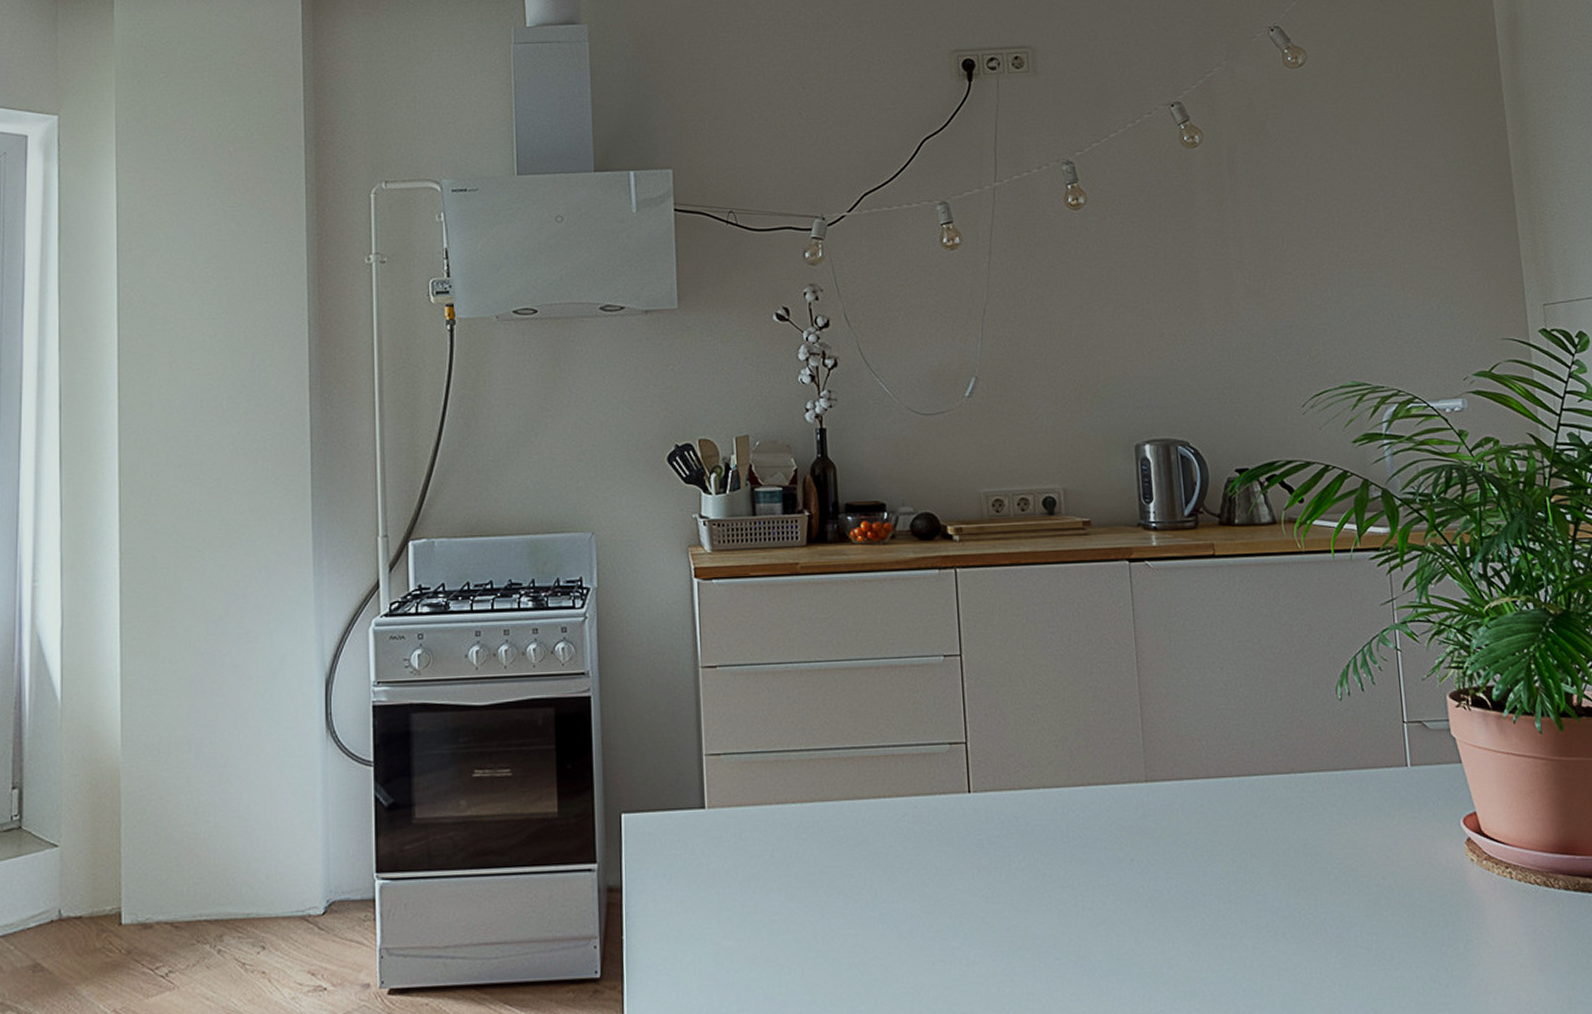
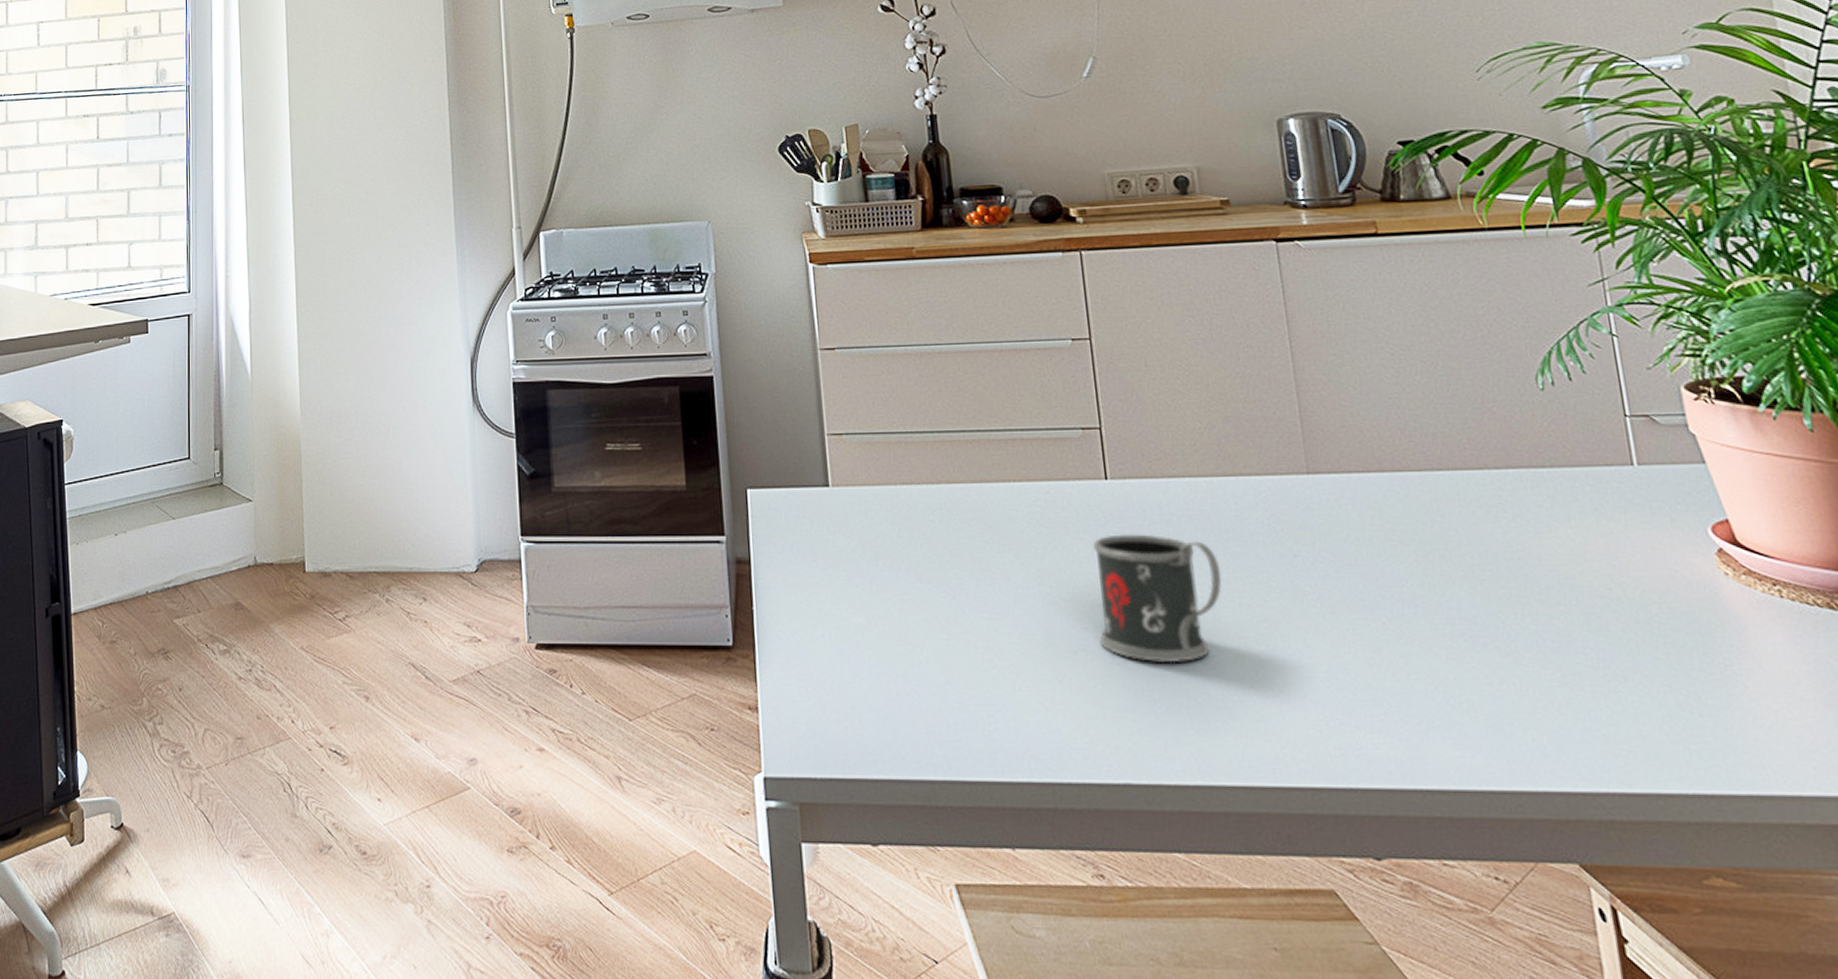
mug: none [954,844,1068,968] -> present [1093,534,1222,663]

